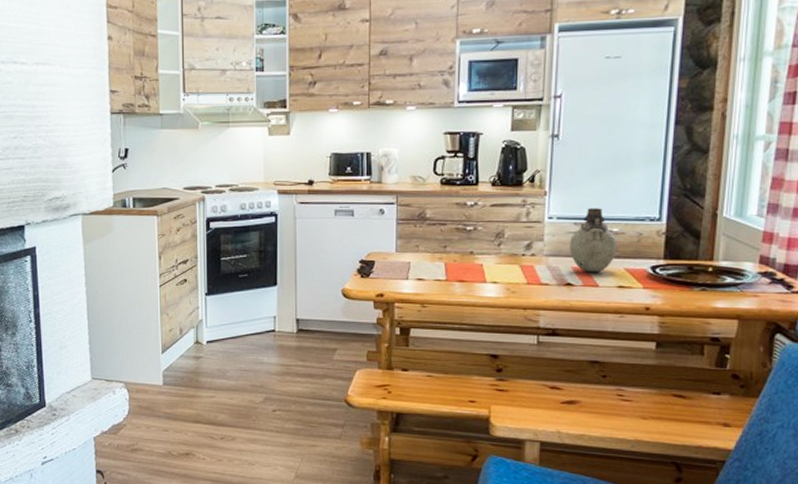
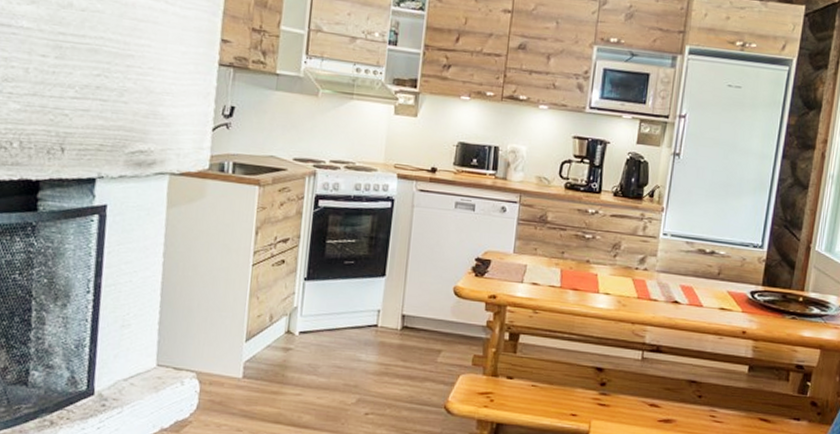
vase: present [569,208,617,273] -> none [679,229,723,293]

